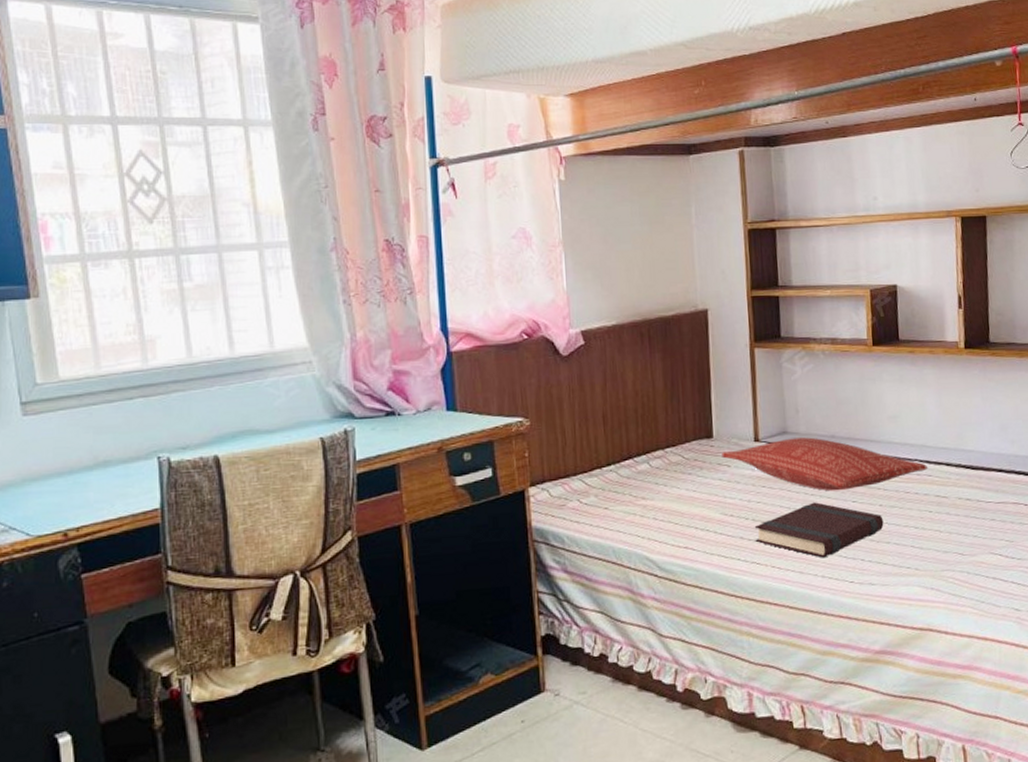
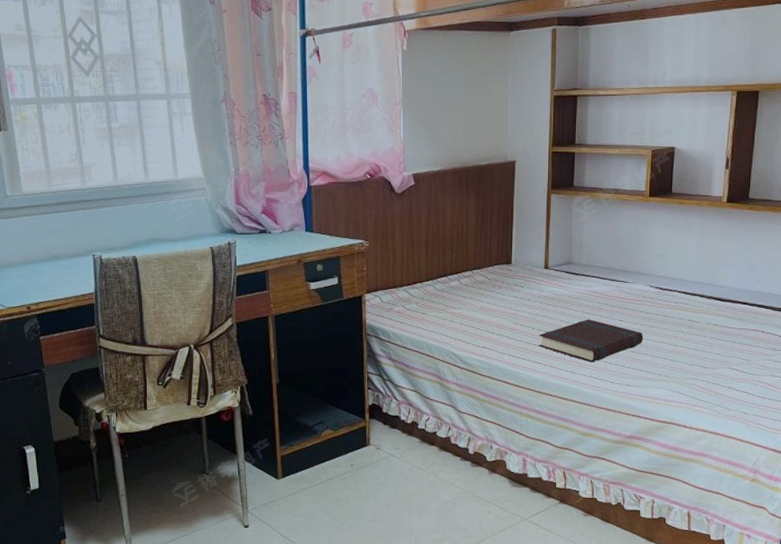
pillow: present [721,437,929,491] -> none [517,268,685,311]

